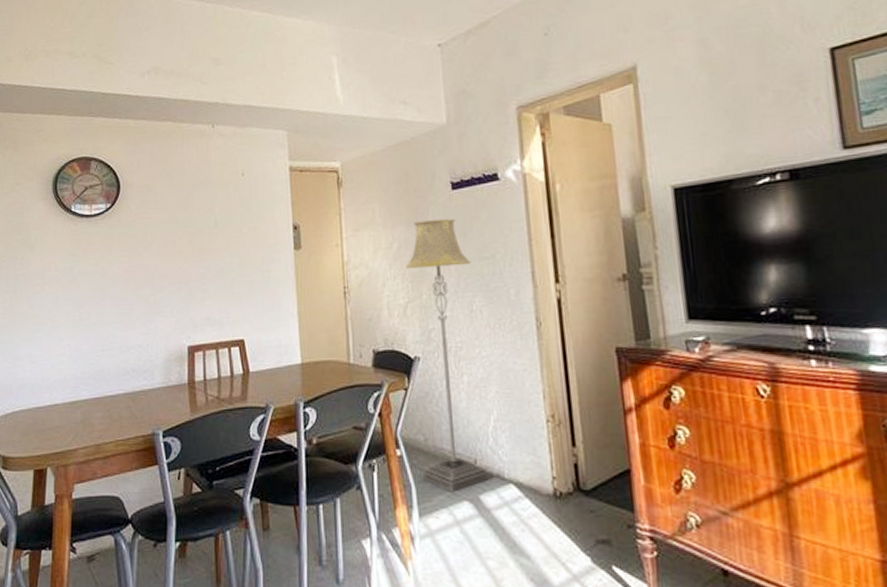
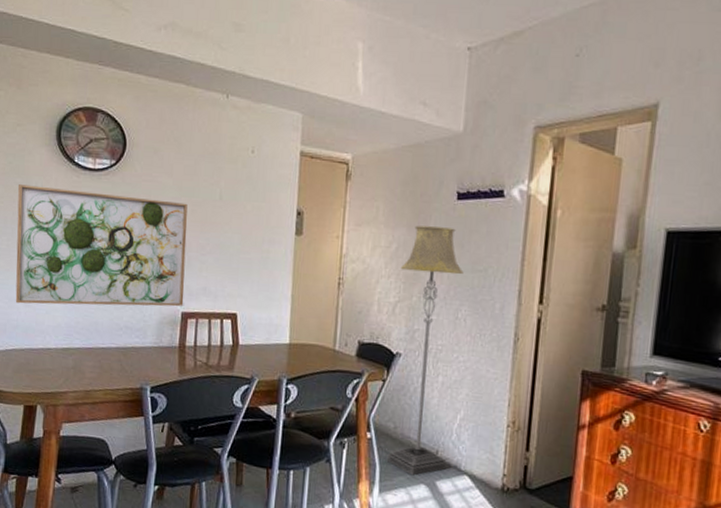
wall art: none [18,234,189,362] -> present [15,184,188,307]

